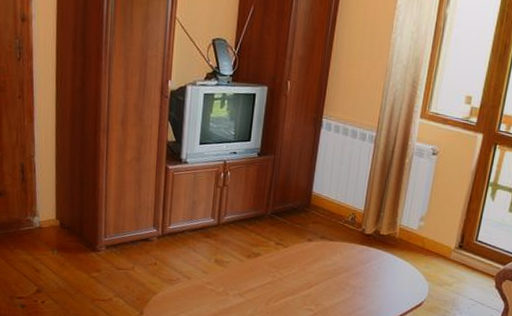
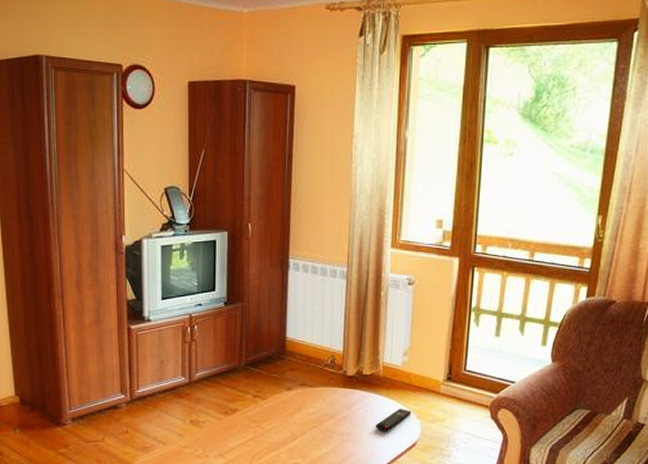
remote control: none [386,269,422,289] -> present [376,408,412,431]

